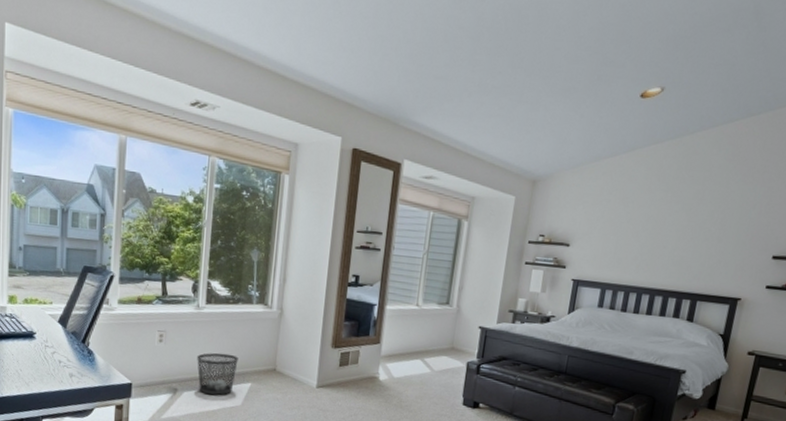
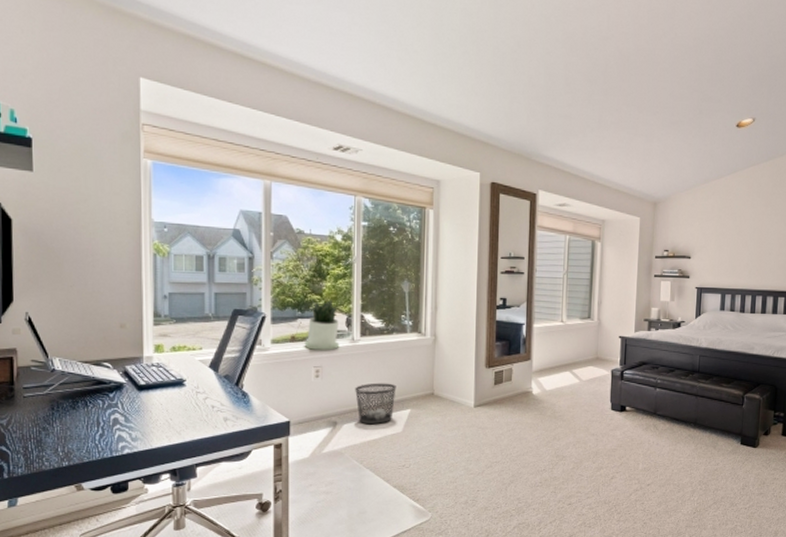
planter: none [150,263,185,316] -> present [304,299,340,351]

